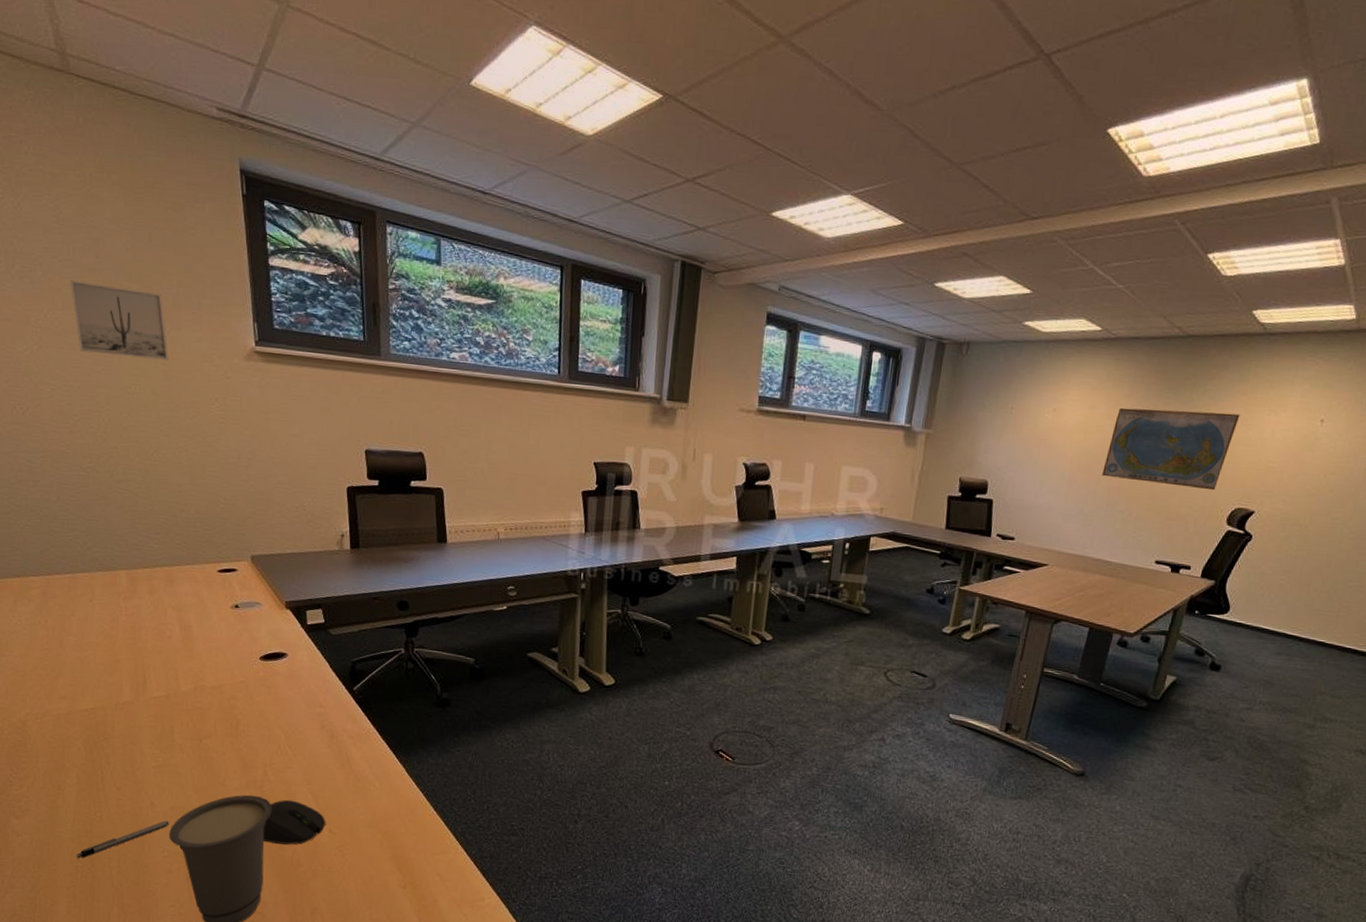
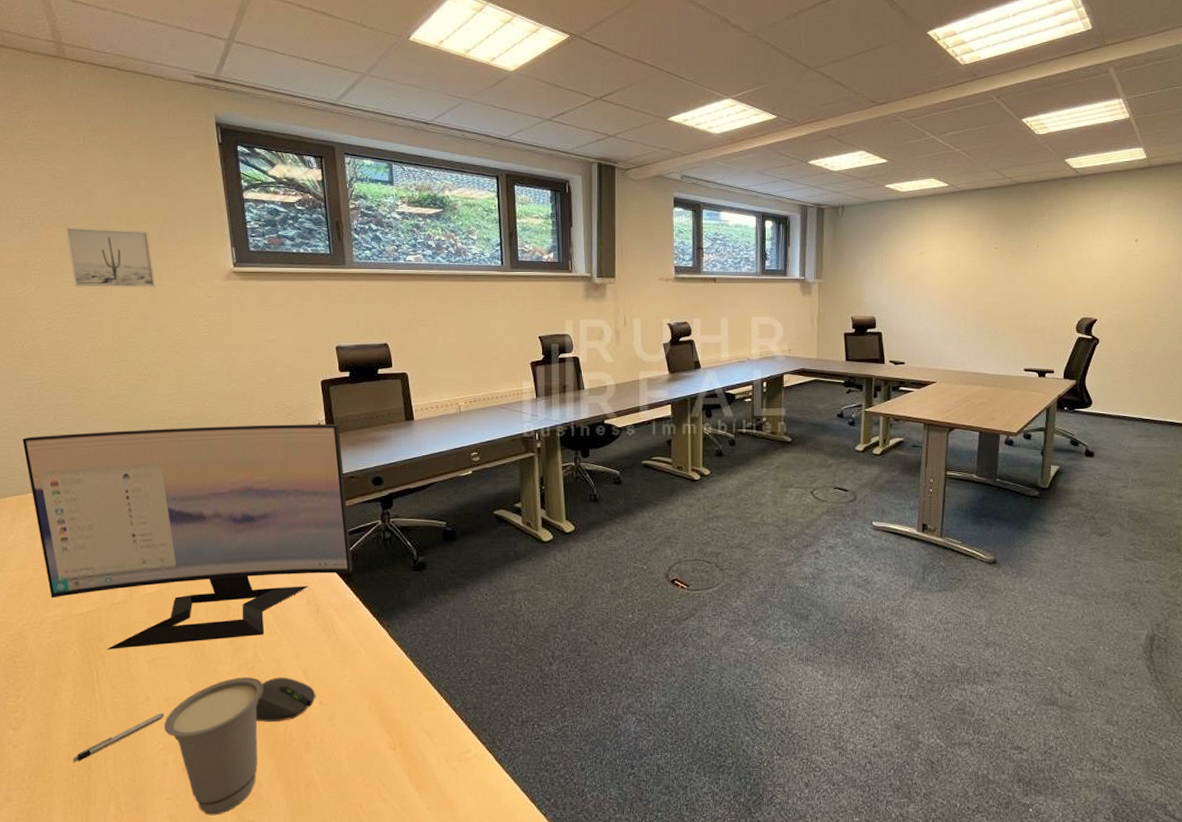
computer monitor: none [24,515,371,755] -> present [22,423,352,650]
world map: present [1102,407,1240,491] -> none [968,242,1071,306]

